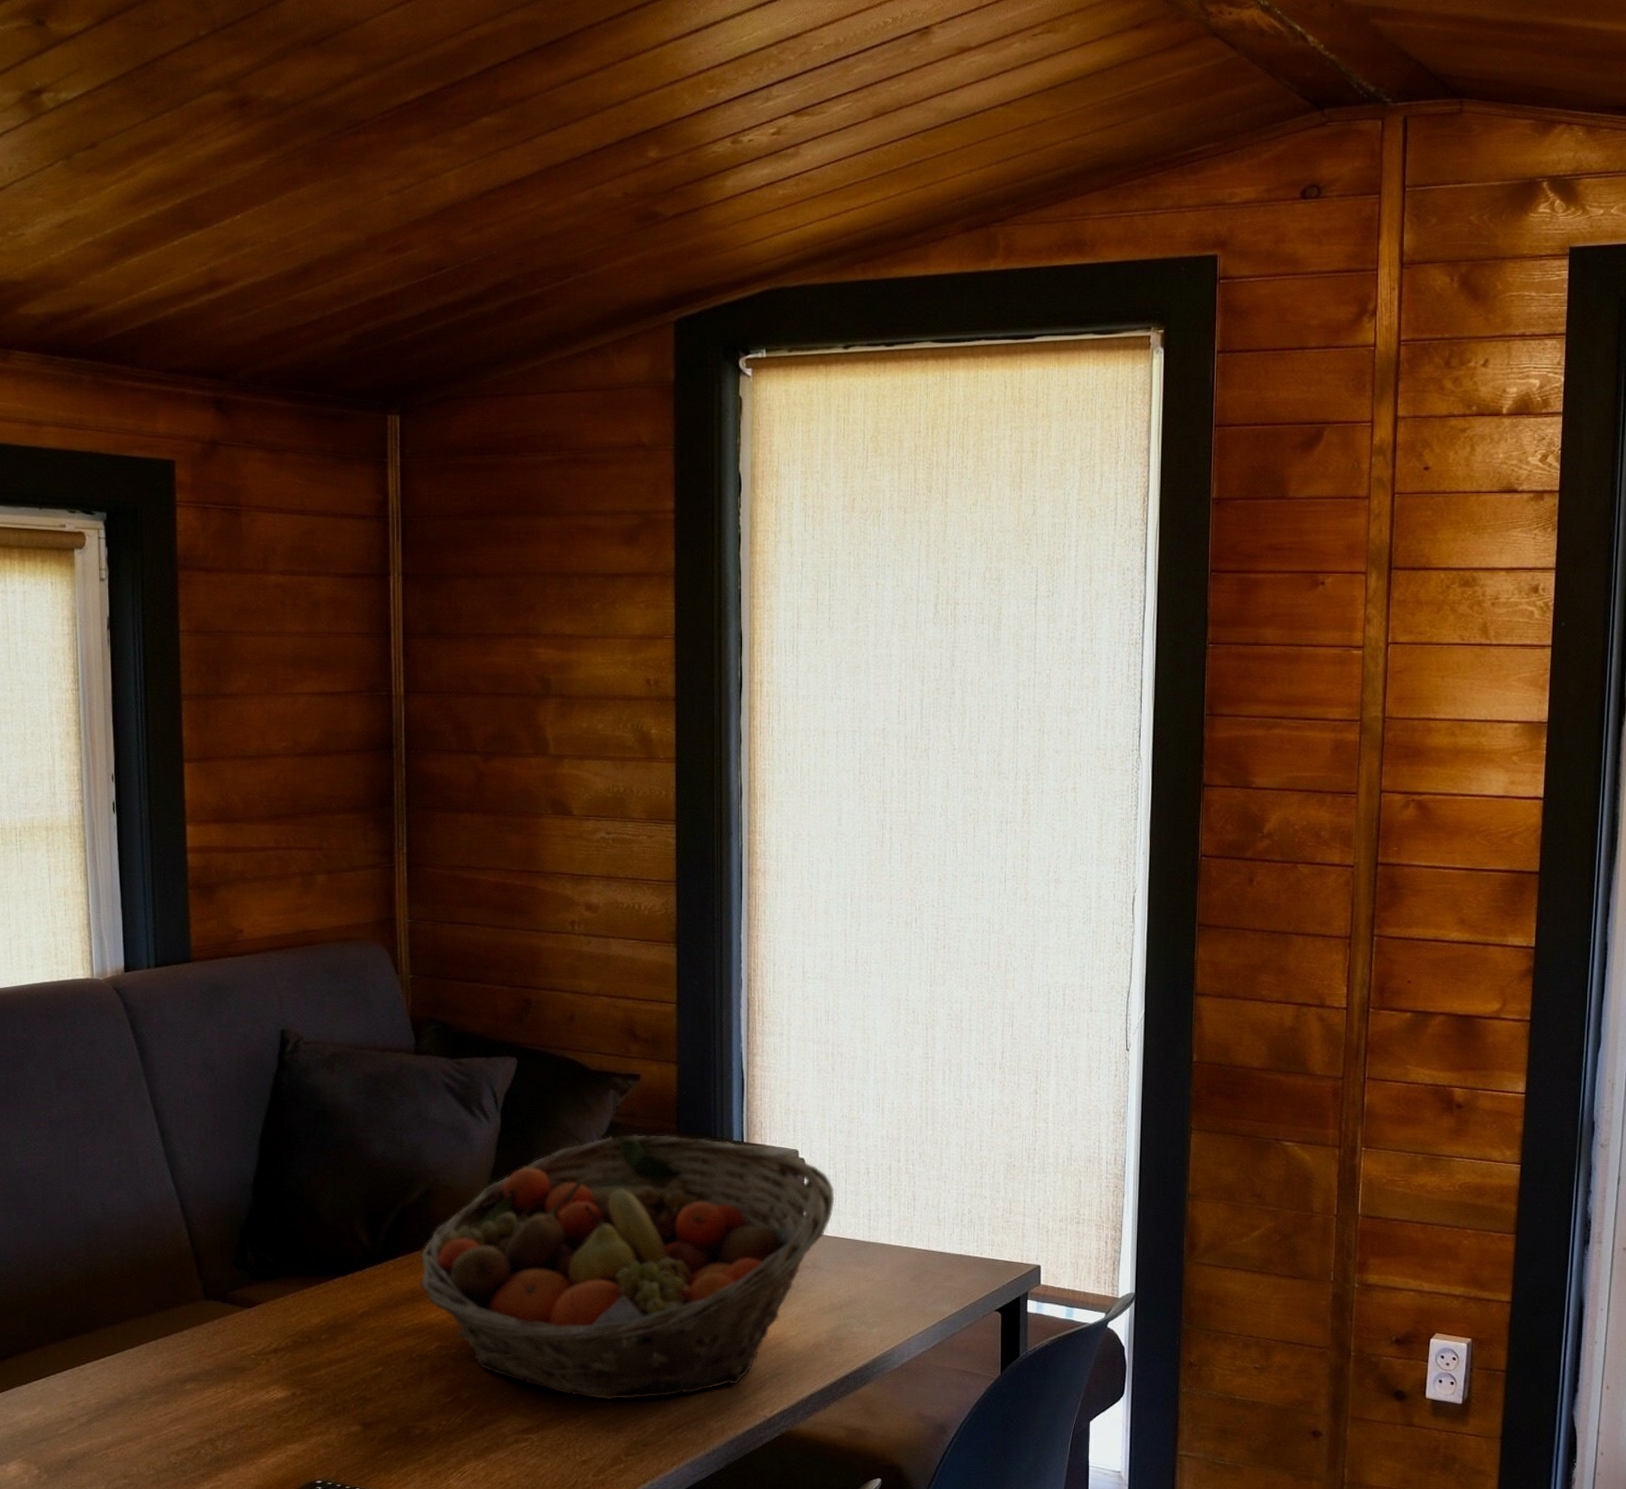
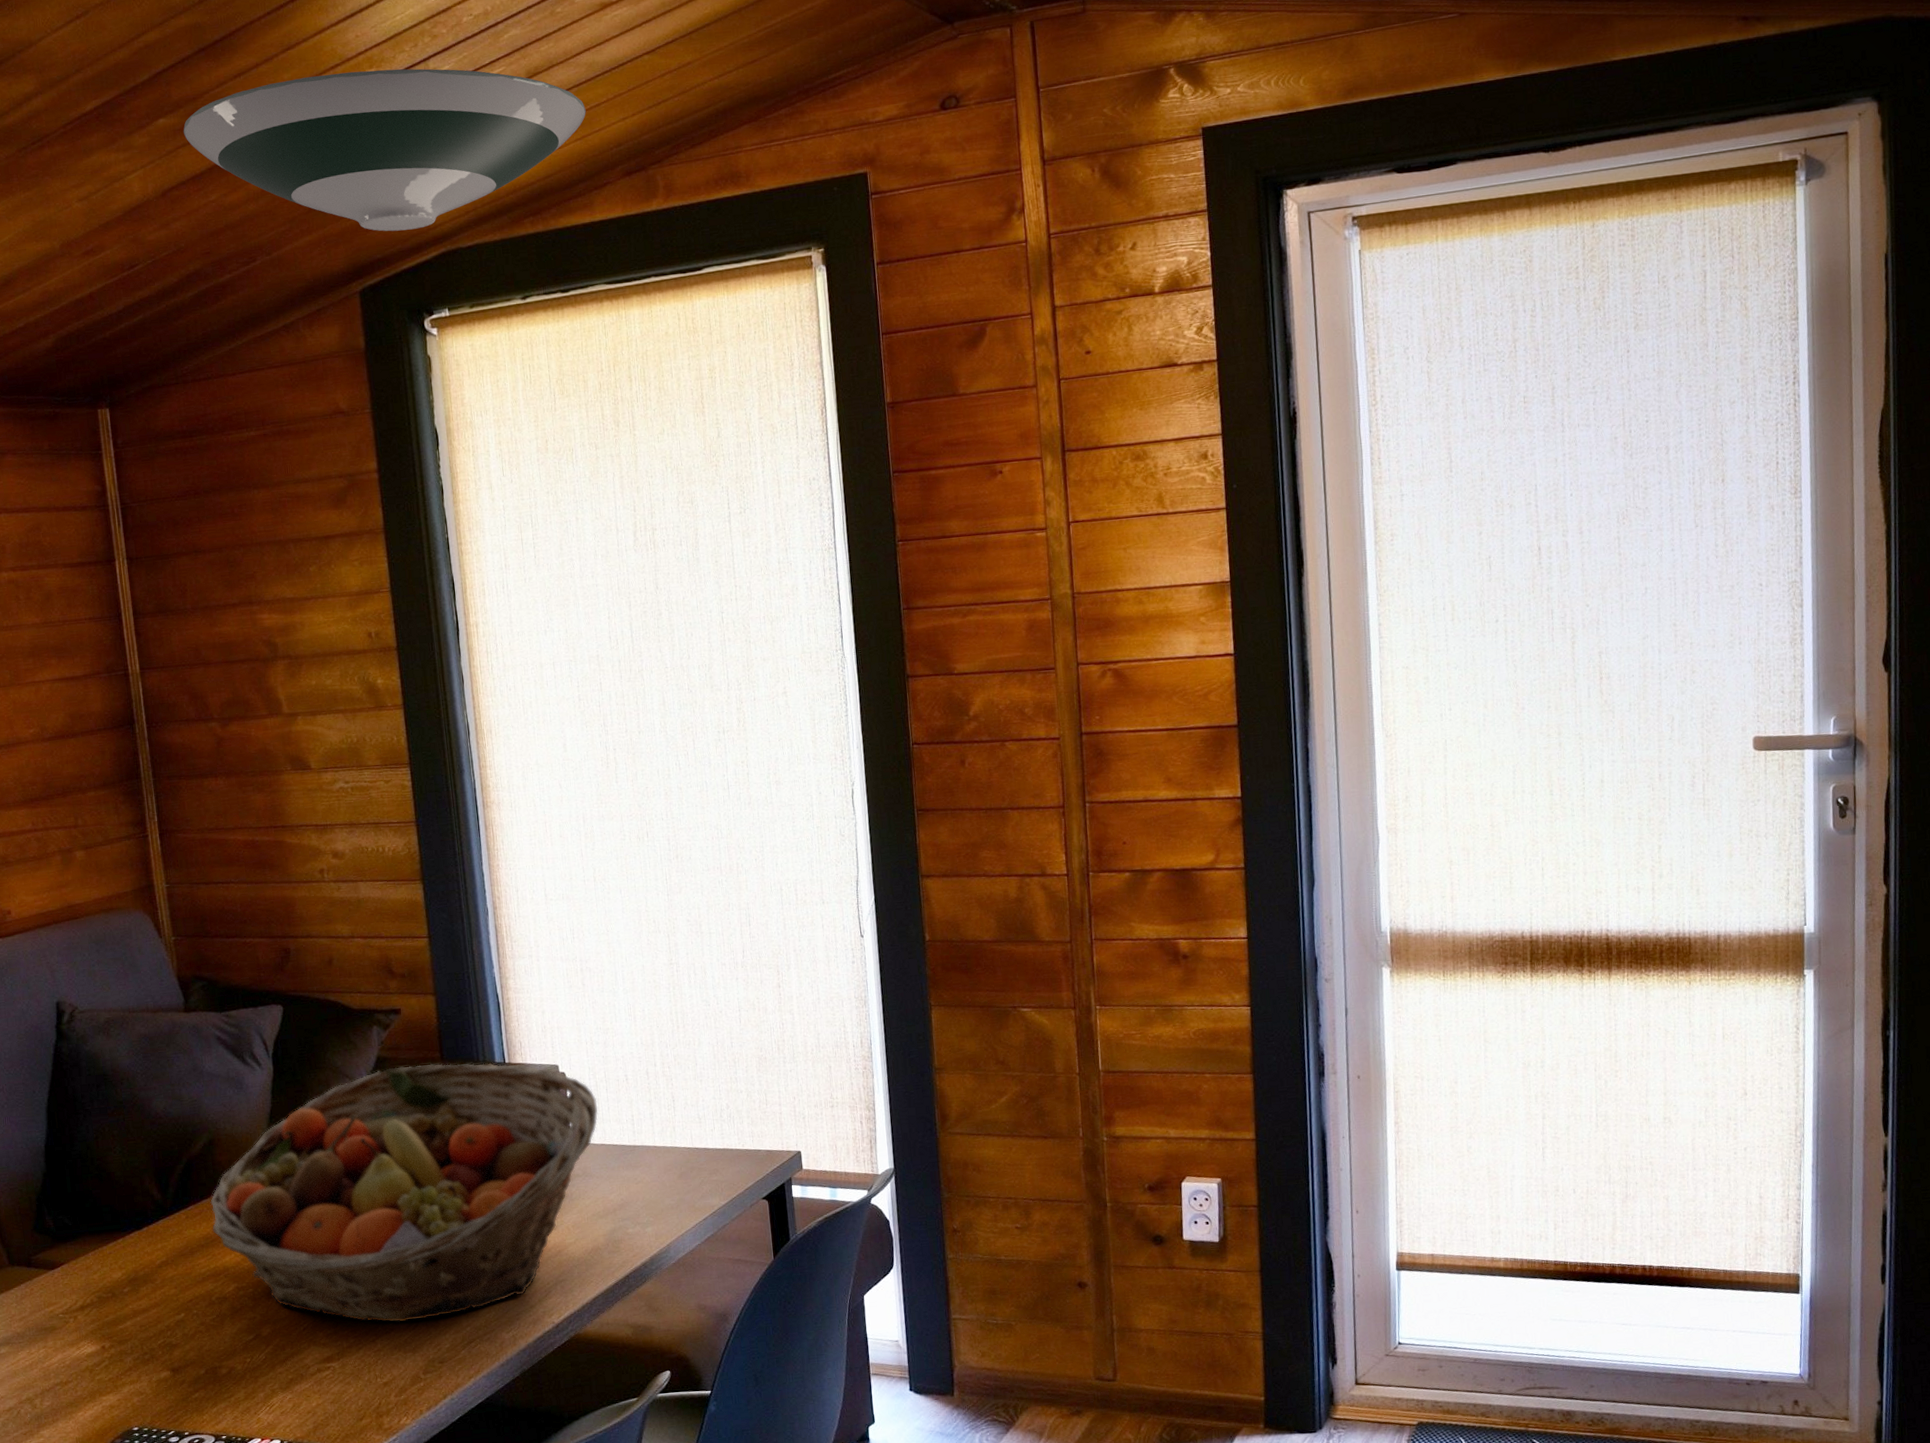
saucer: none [507,90,931,263] -> present [183,68,586,232]

